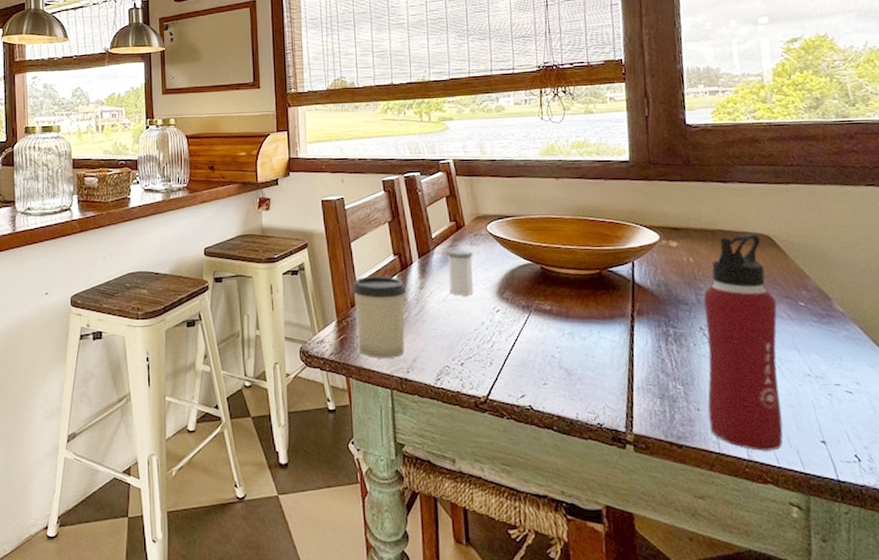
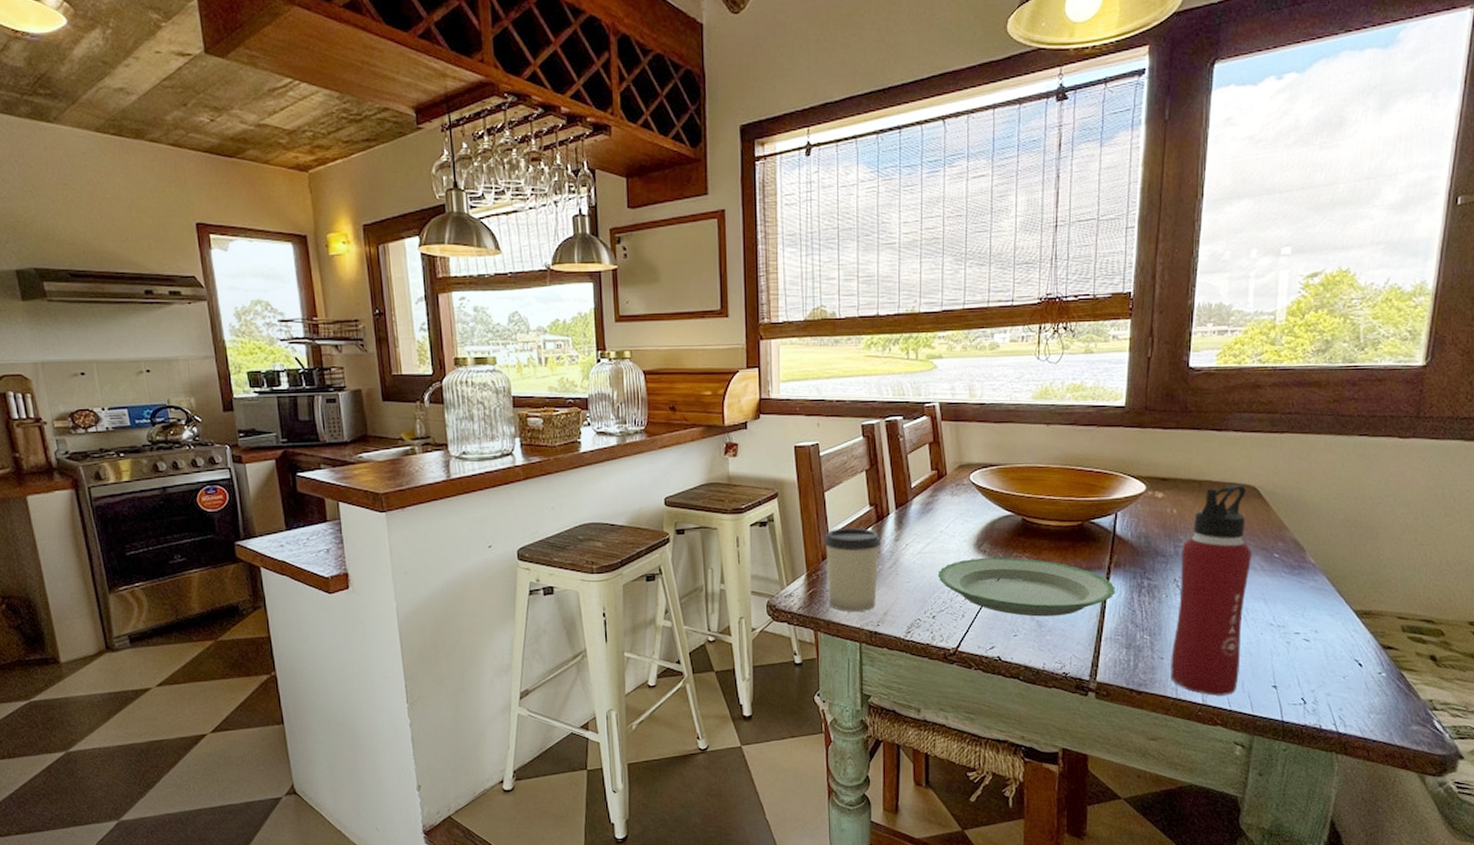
salt shaker: present [447,250,473,296] -> none [926,500,953,548]
plate: none [463,304,642,365] -> present [937,557,1115,617]

